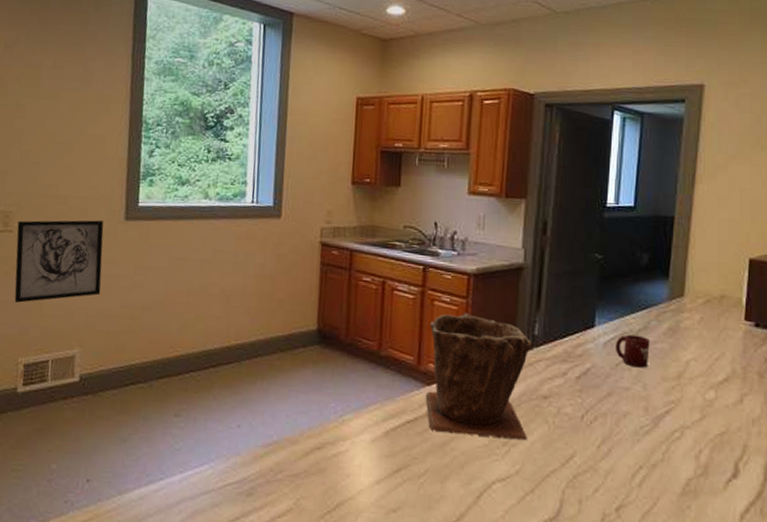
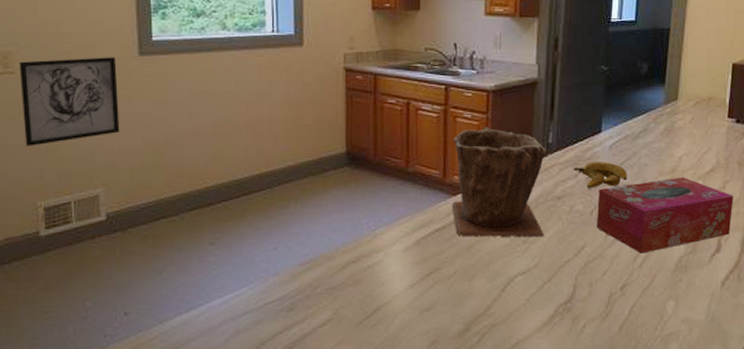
banana: none [562,359,625,390] -> present [573,162,628,188]
tissue box: none [587,384,753,471] -> present [596,177,733,254]
cup: present [616,334,650,368] -> none [620,137,649,166]

